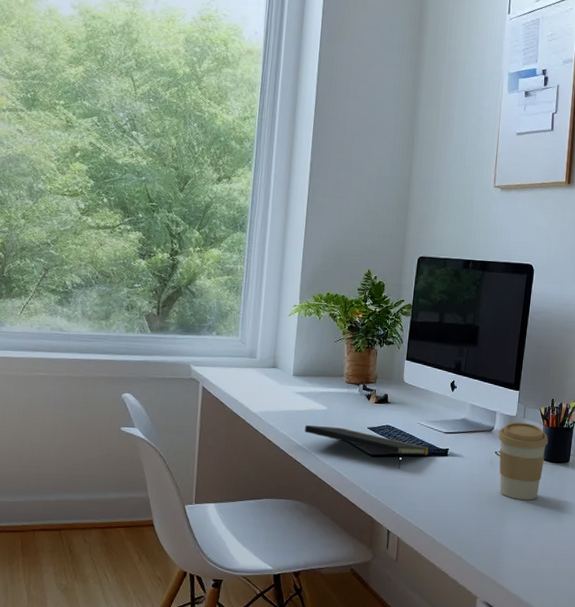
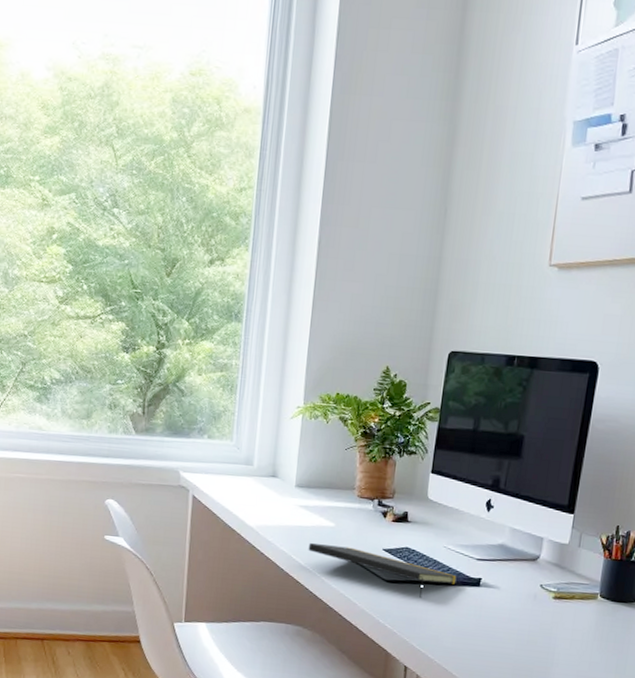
coffee cup: present [498,422,549,500] -> none [544,551,611,644]

